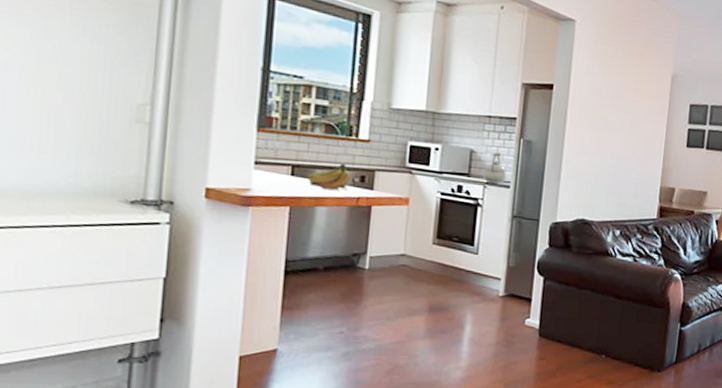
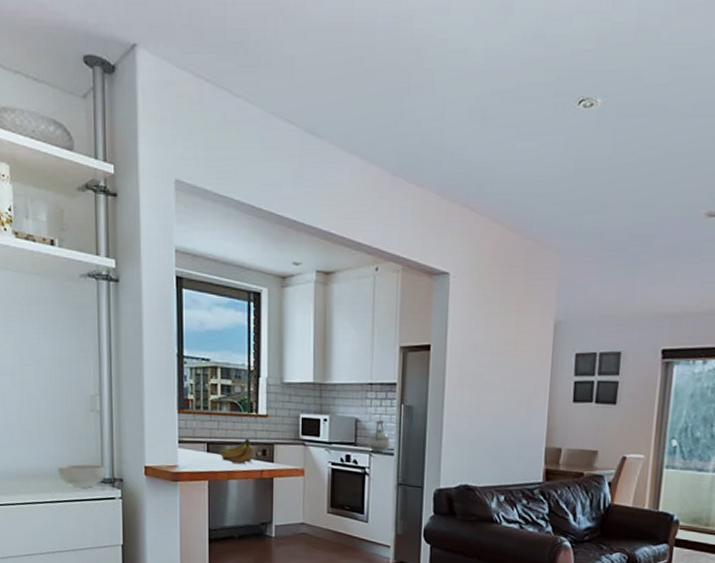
bowl: none [76,182,153,211] -> present [56,464,107,489]

